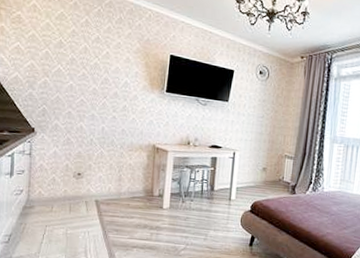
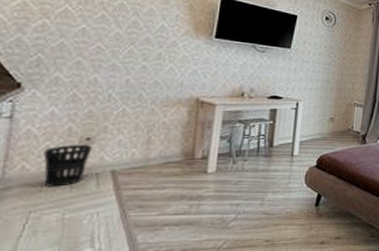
wastebasket: none [51,177,82,209] -> present [43,144,93,187]

